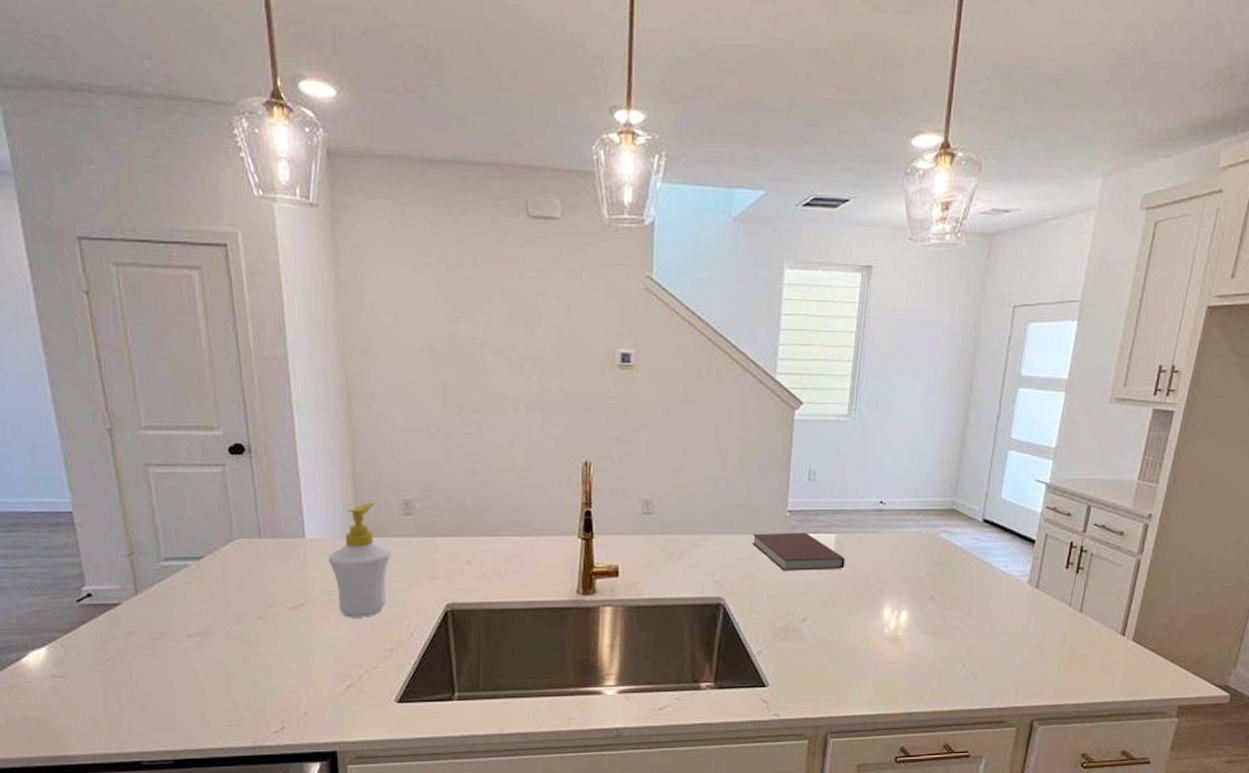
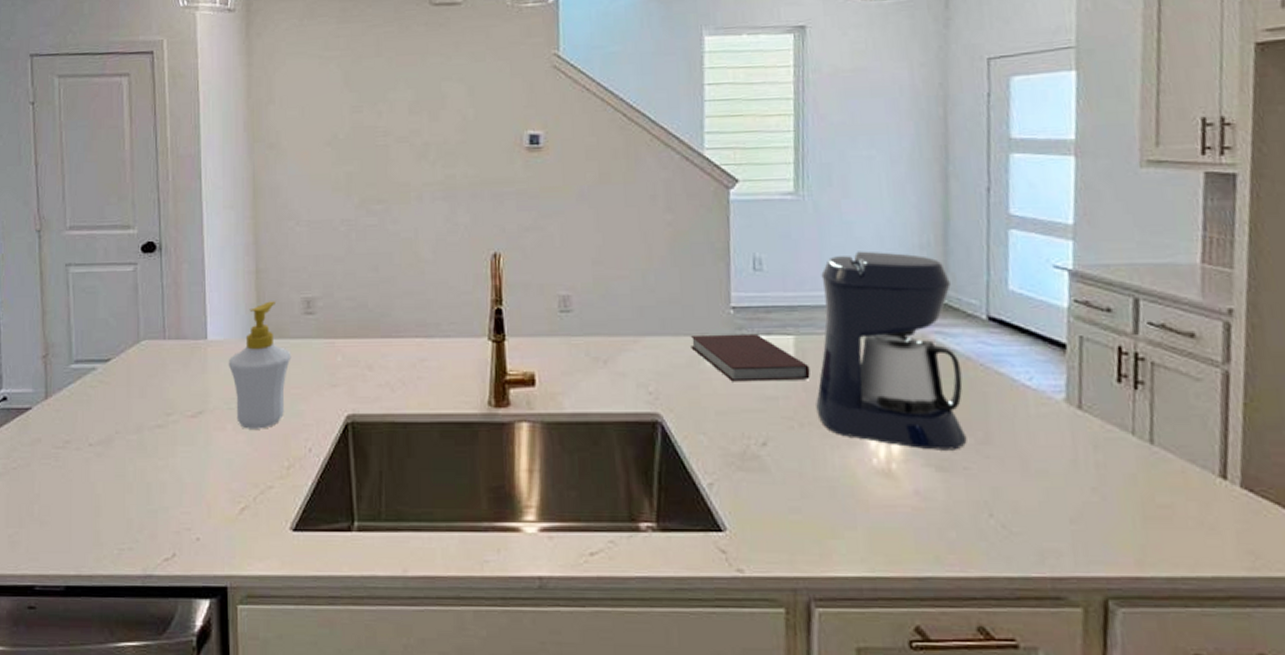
coffee maker: none [847,465,959,621] -> present [816,251,967,450]

